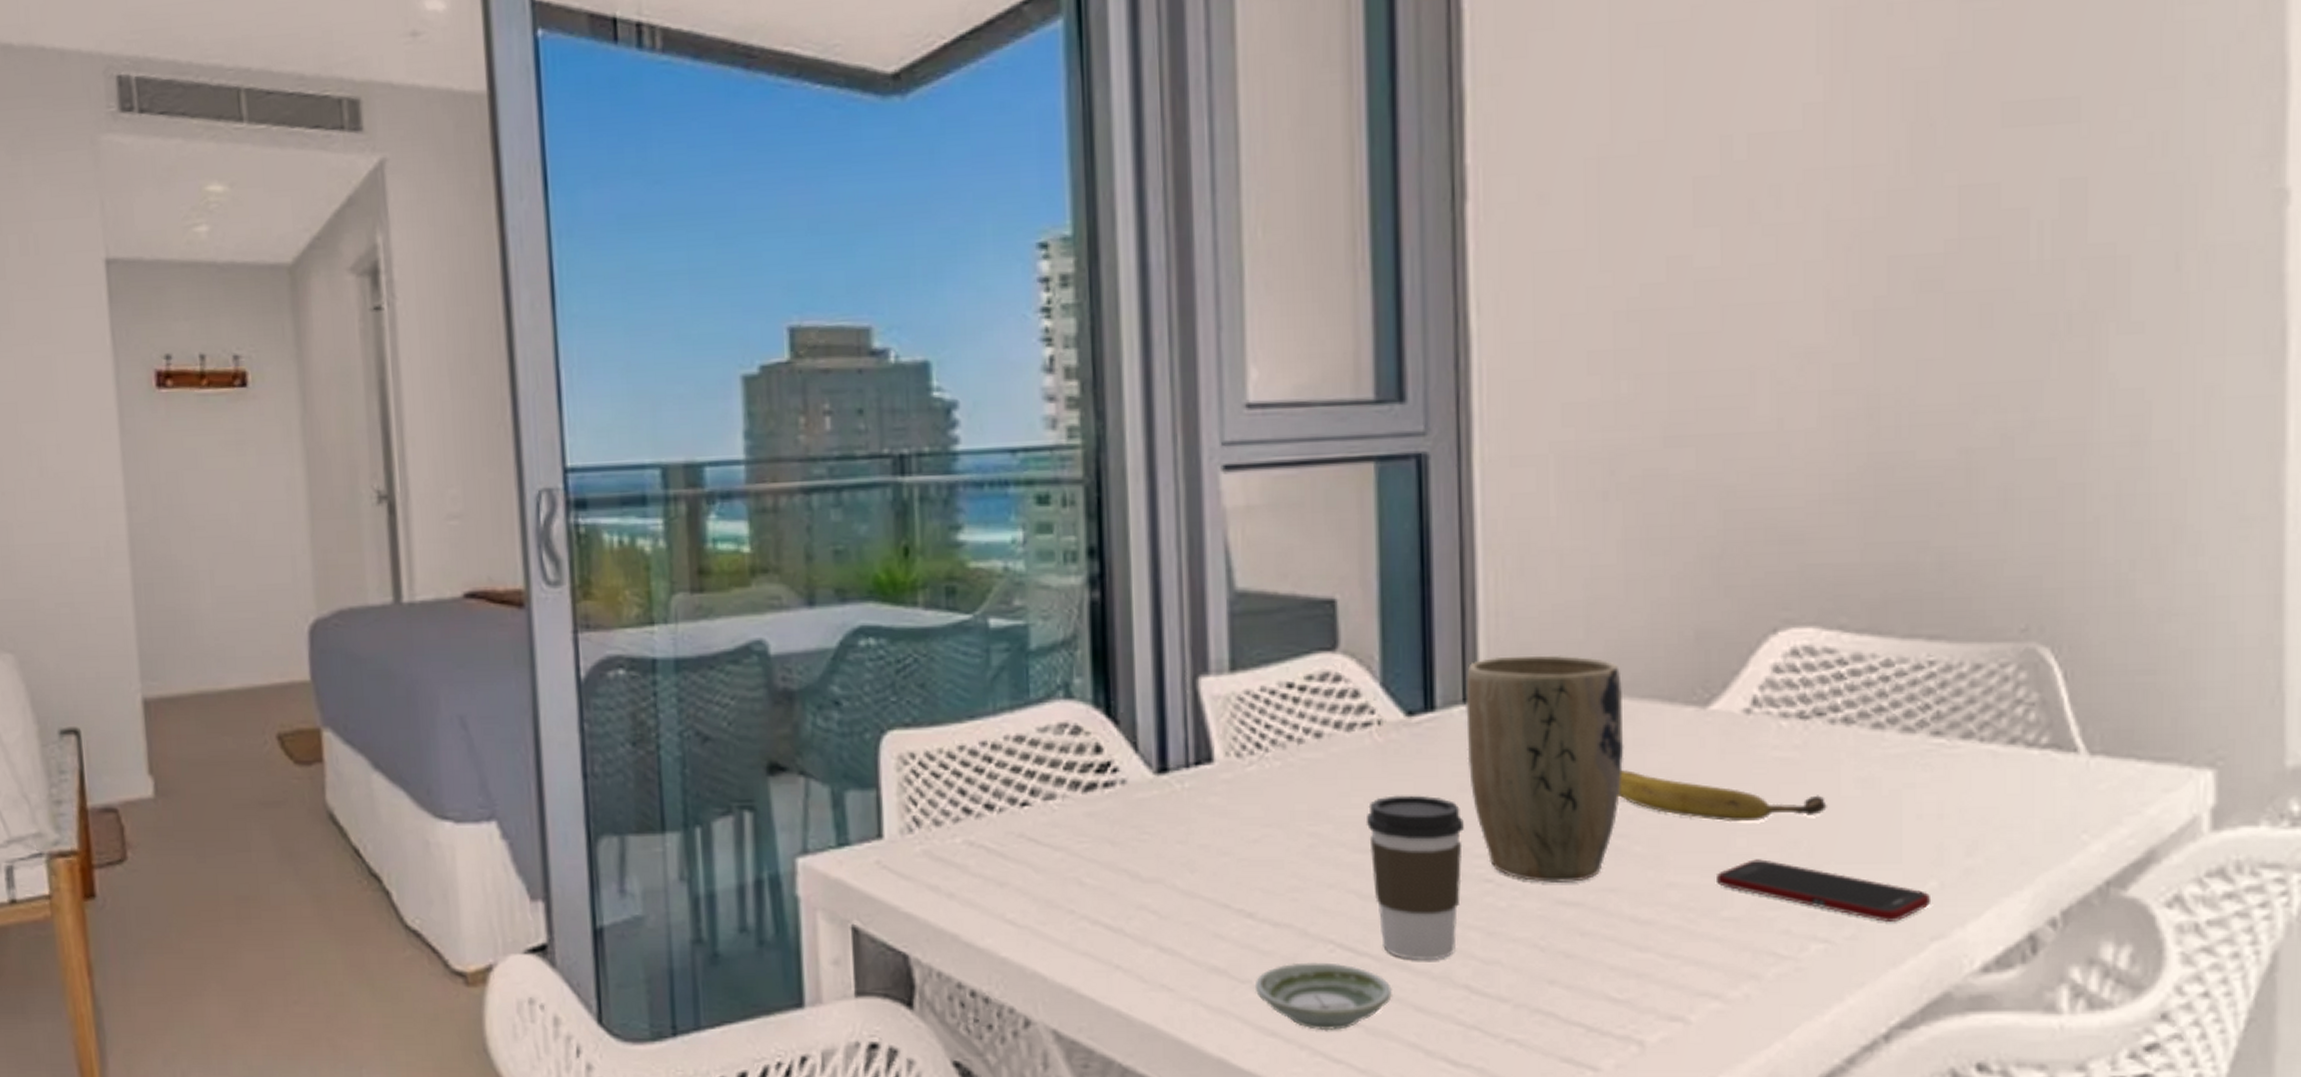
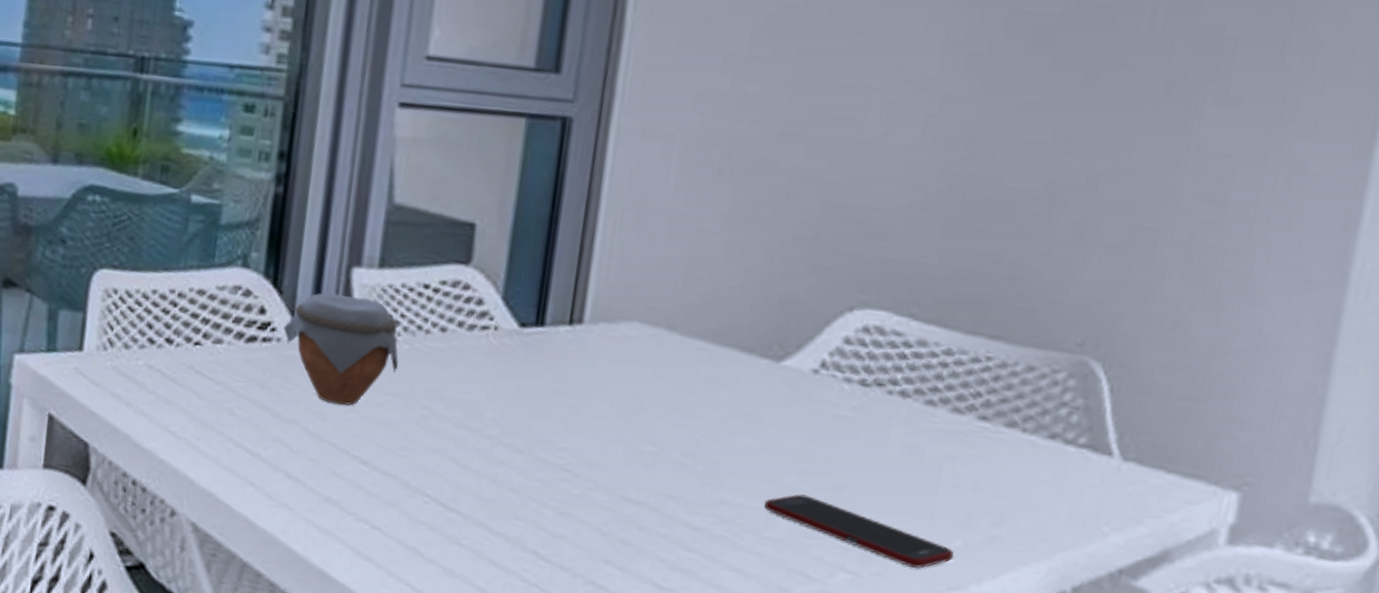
jar: none [1127,712,1273,850] -> present [283,292,399,406]
saucer: present [1254,962,1392,1031] -> none [359,506,472,566]
coffee cup: present [1366,795,1464,959] -> none [469,387,554,526]
plant pot: present [1465,654,1624,882] -> none [564,291,709,485]
fruit: present [1618,770,1827,822] -> none [690,401,874,468]

